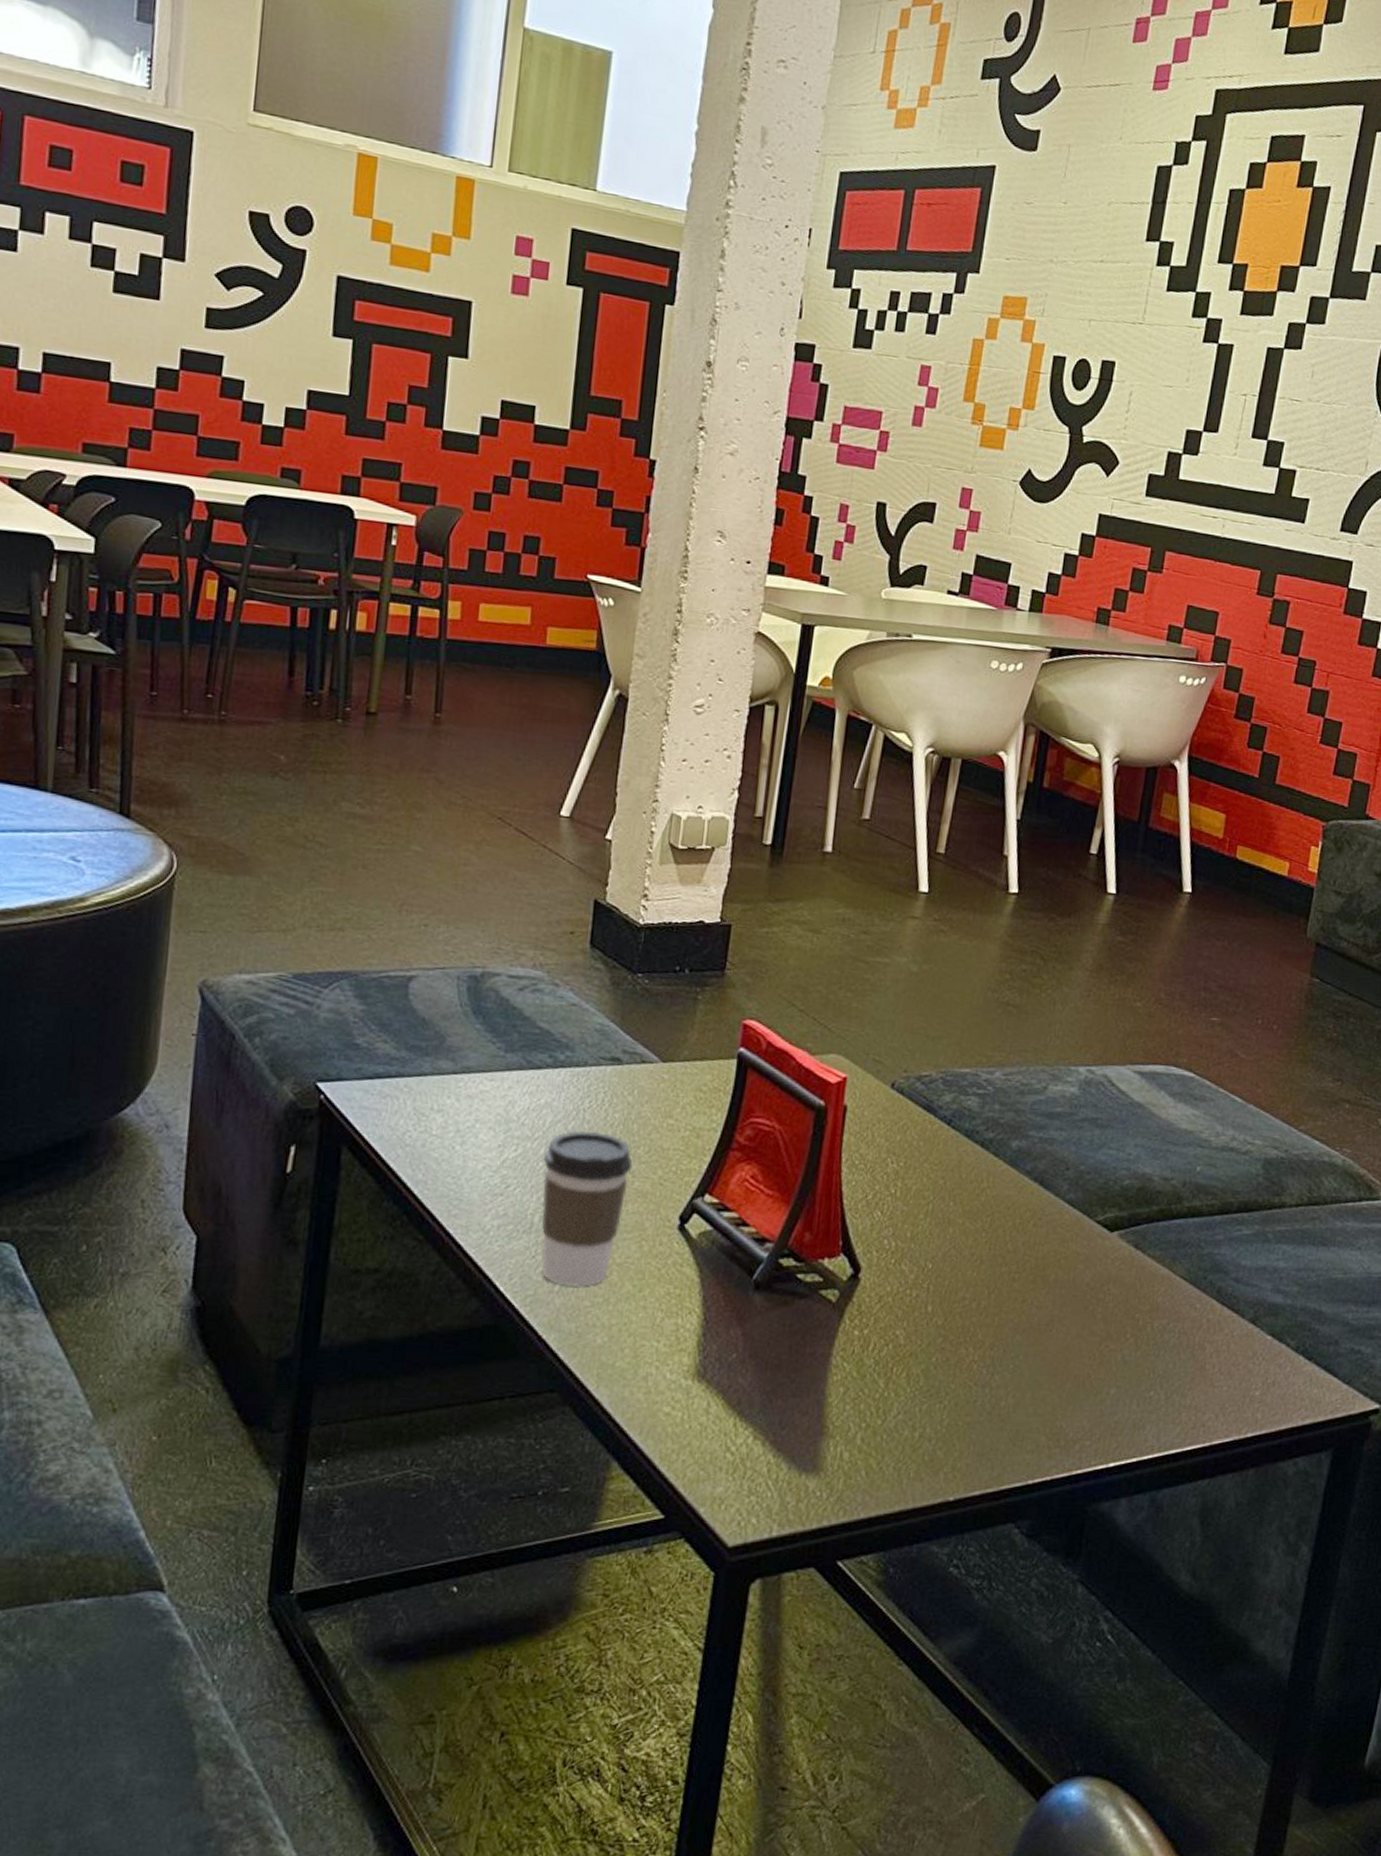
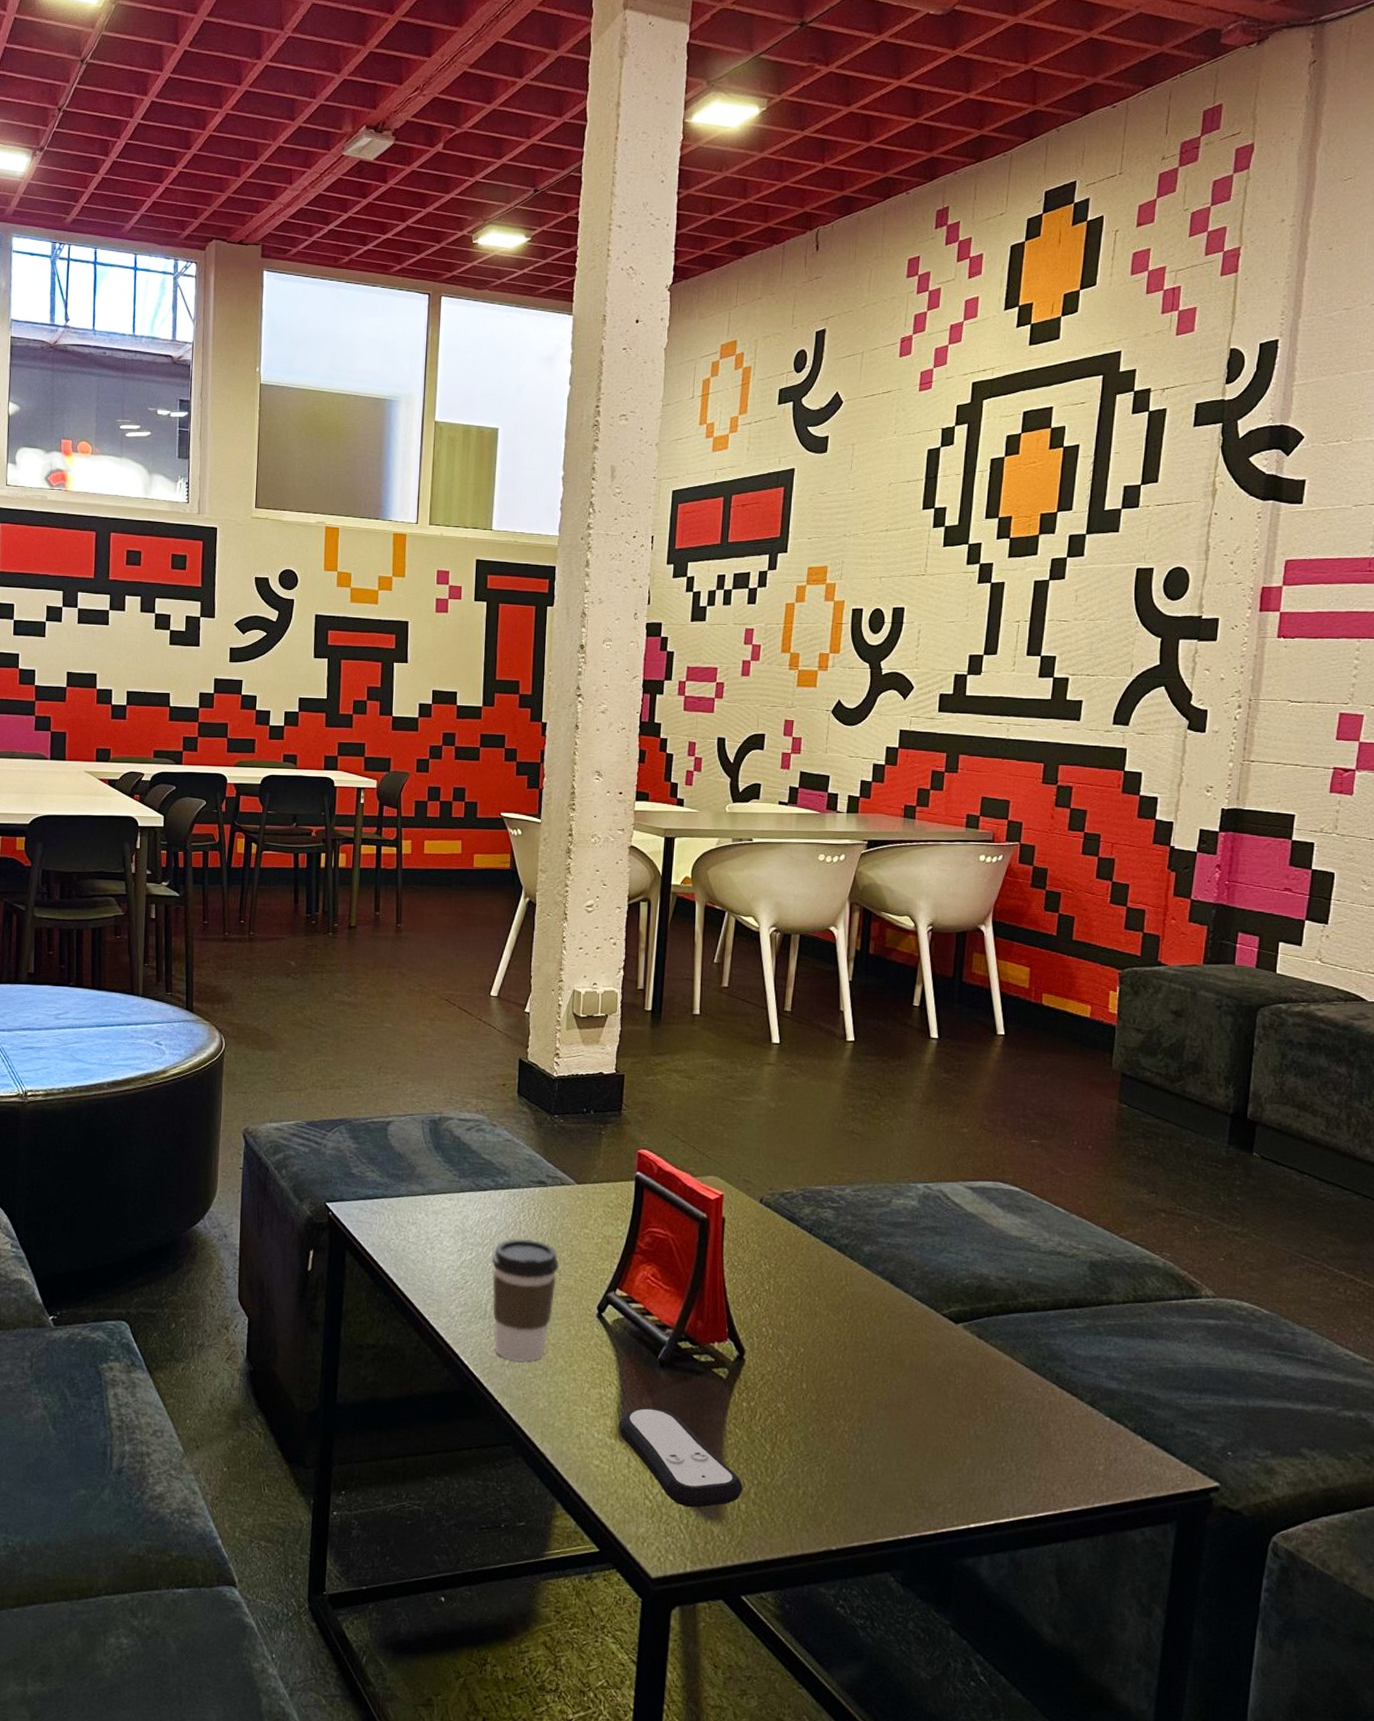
remote control: none [697,1339,848,1459] -> present [618,1407,743,1508]

